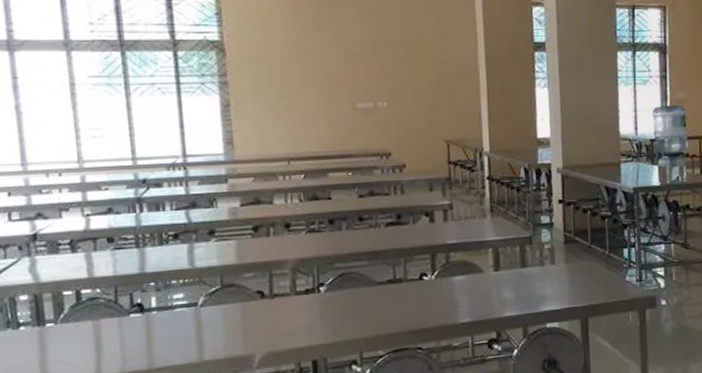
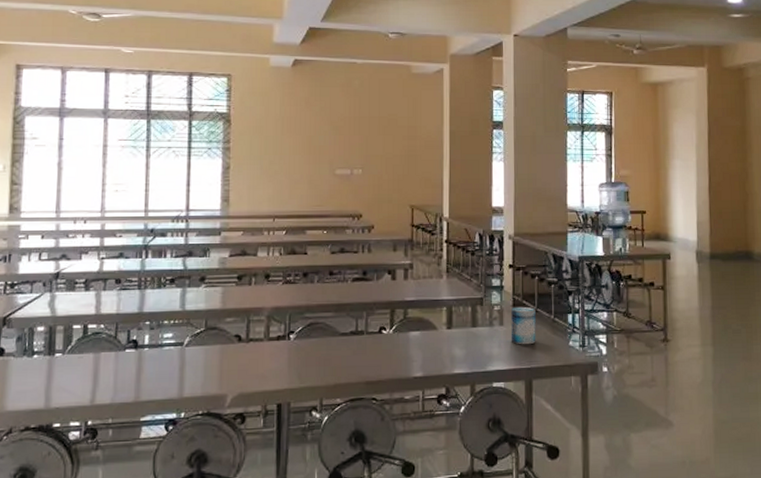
beverage can: none [563,243,591,283] -> present [510,306,536,345]

